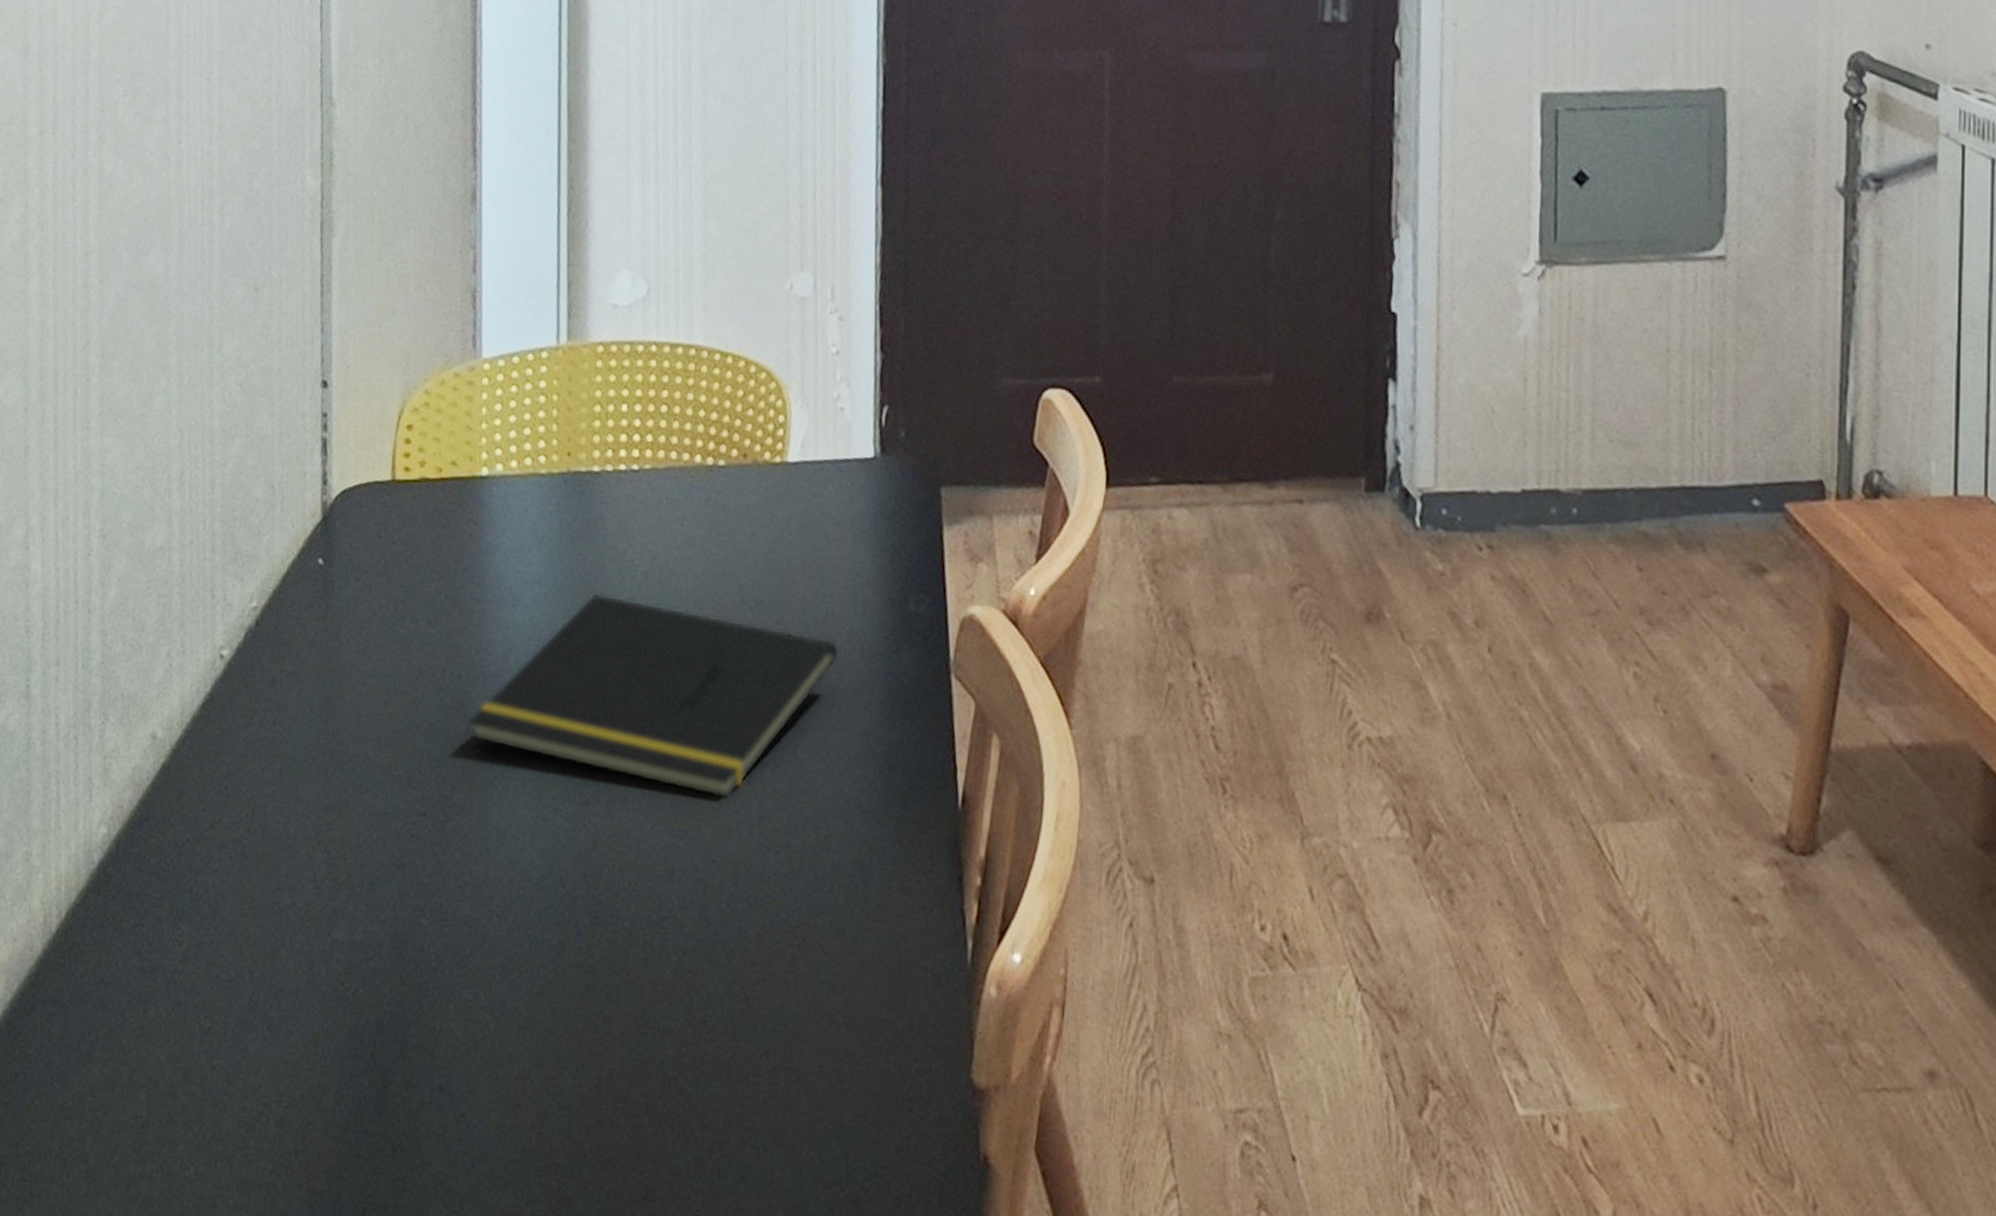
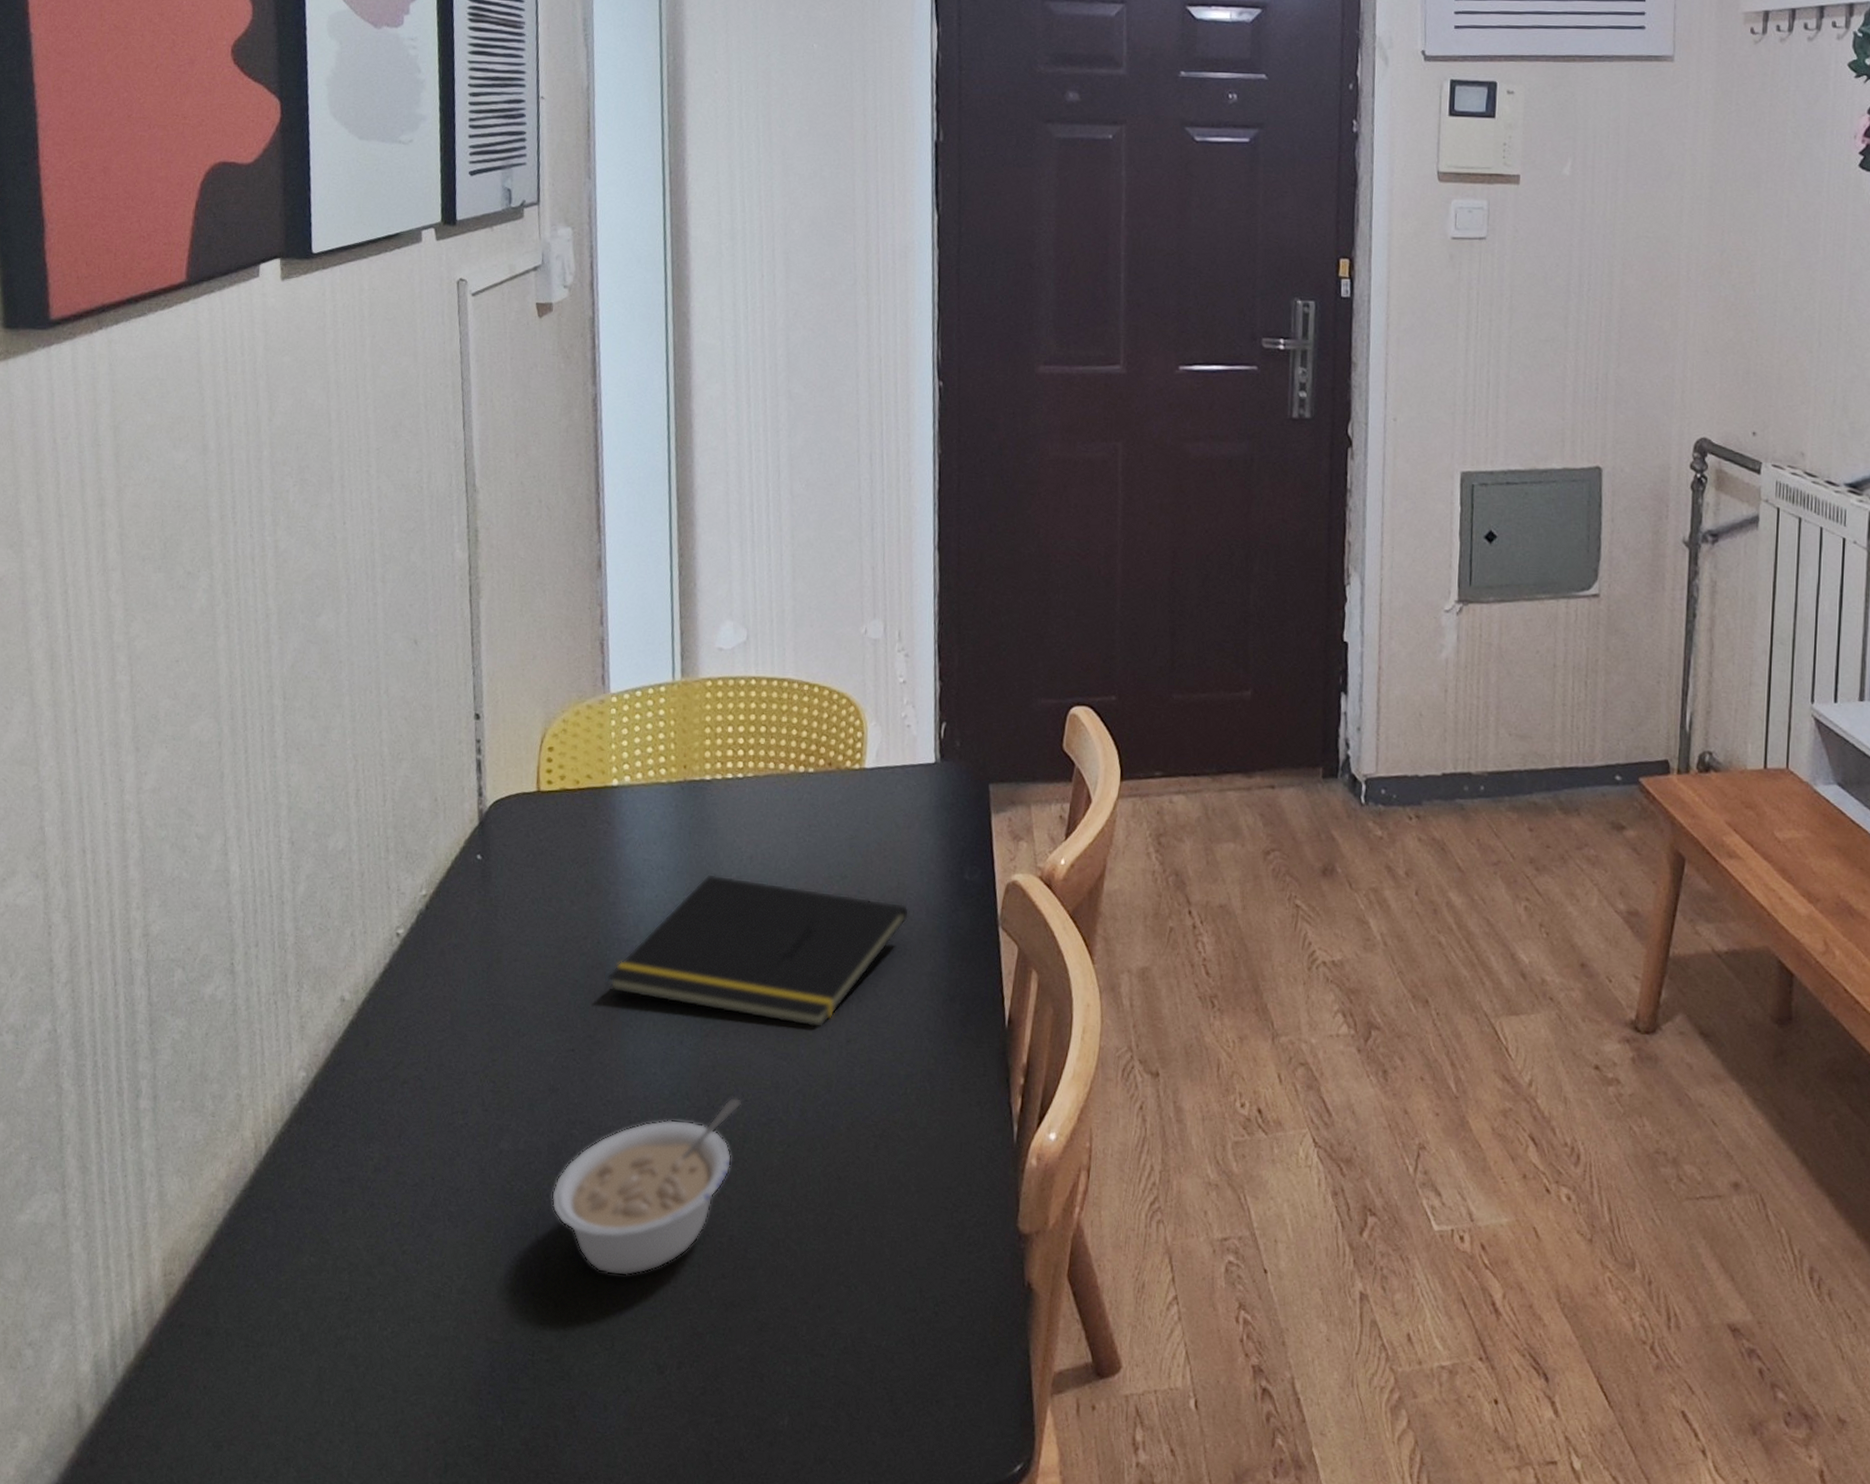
legume: none [392,884,629,1116] -> present [551,1097,742,1276]

